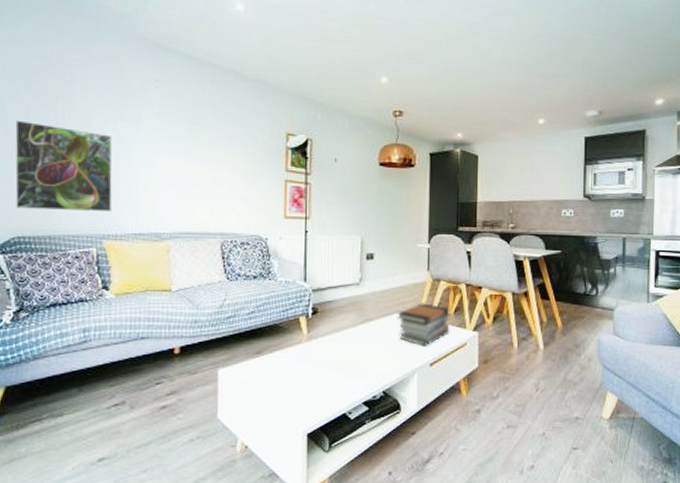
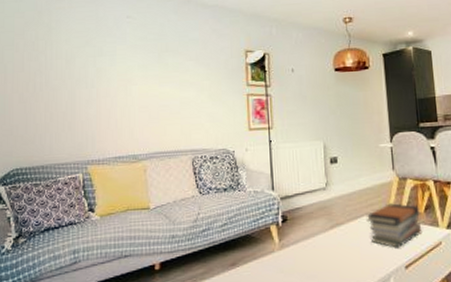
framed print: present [14,120,113,213] -> none [12,65,94,143]

